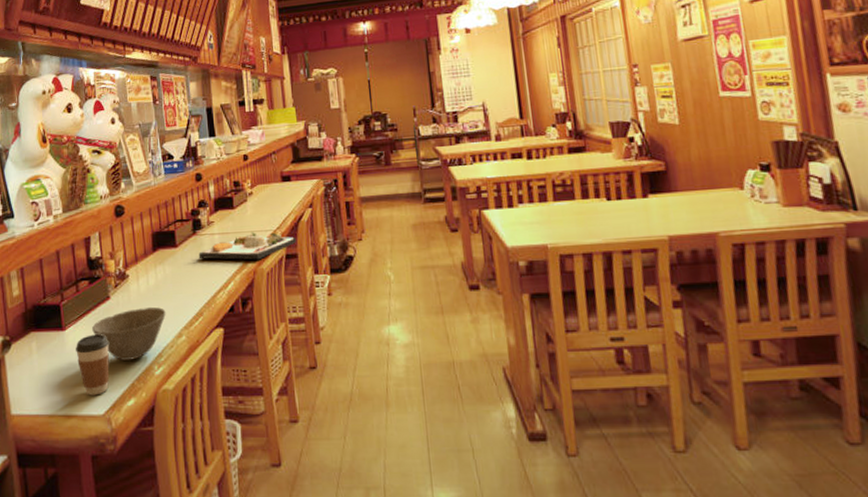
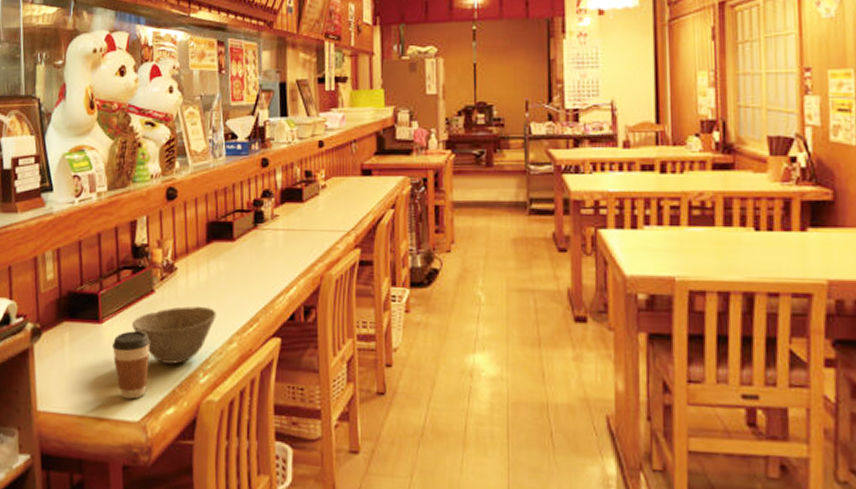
dinner plate: present [198,232,297,261] -> none [258,231,374,264]

